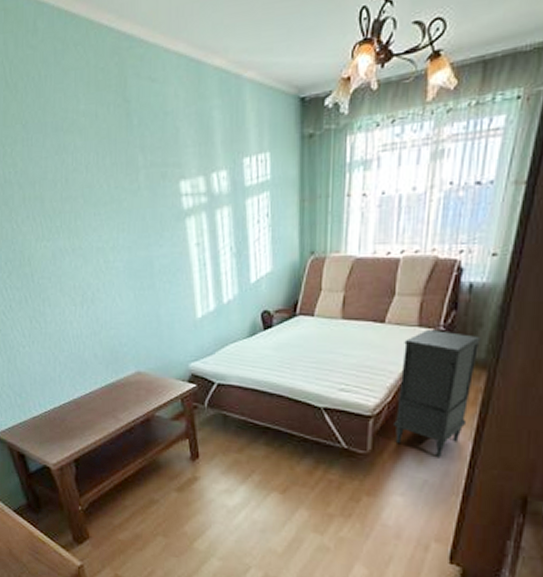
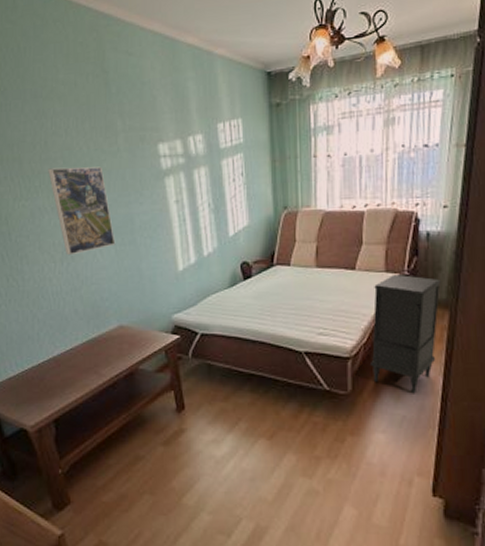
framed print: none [69,206,135,299] -> present [48,166,116,256]

